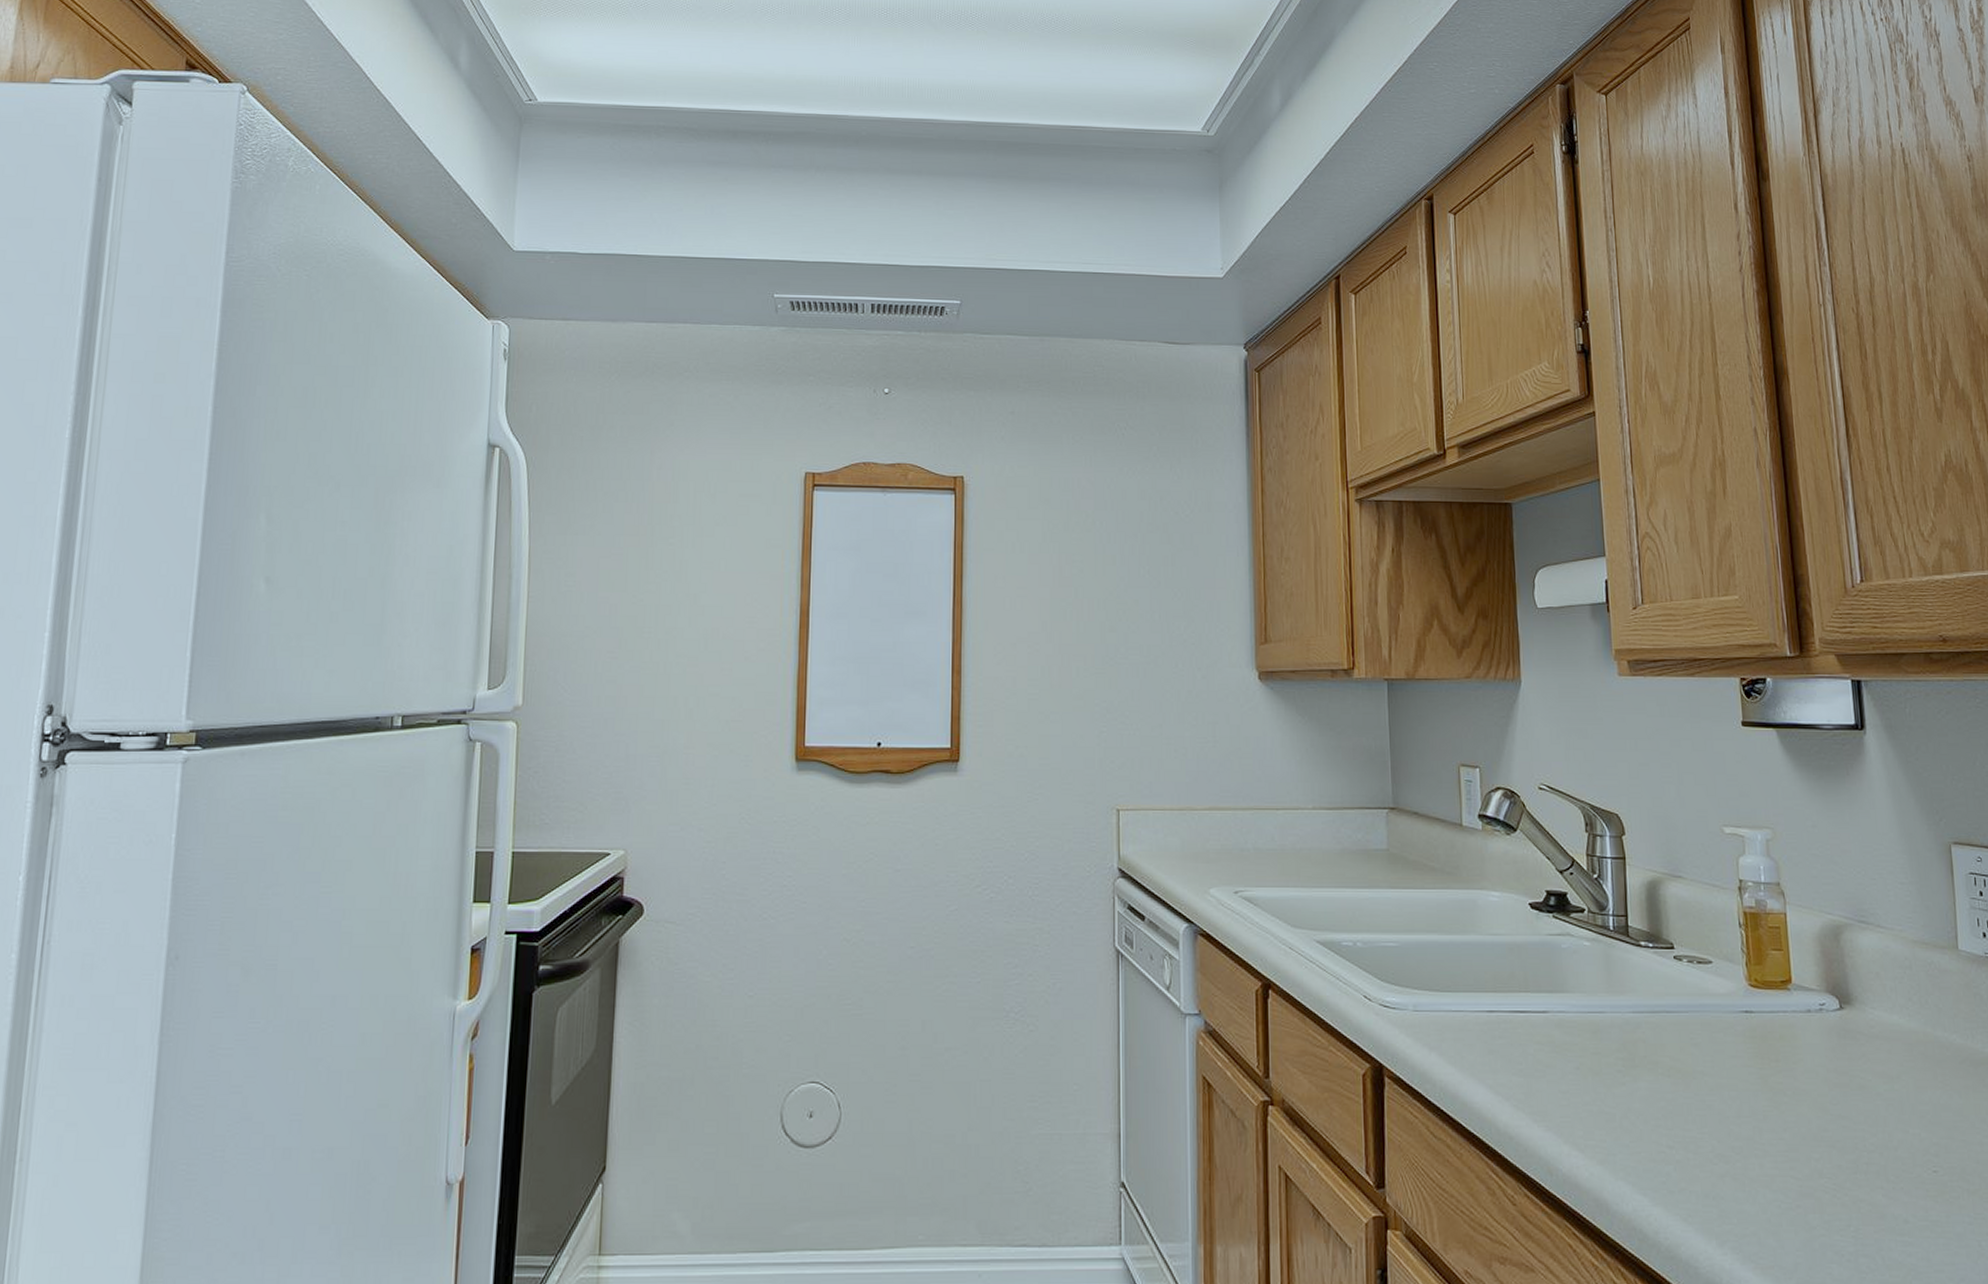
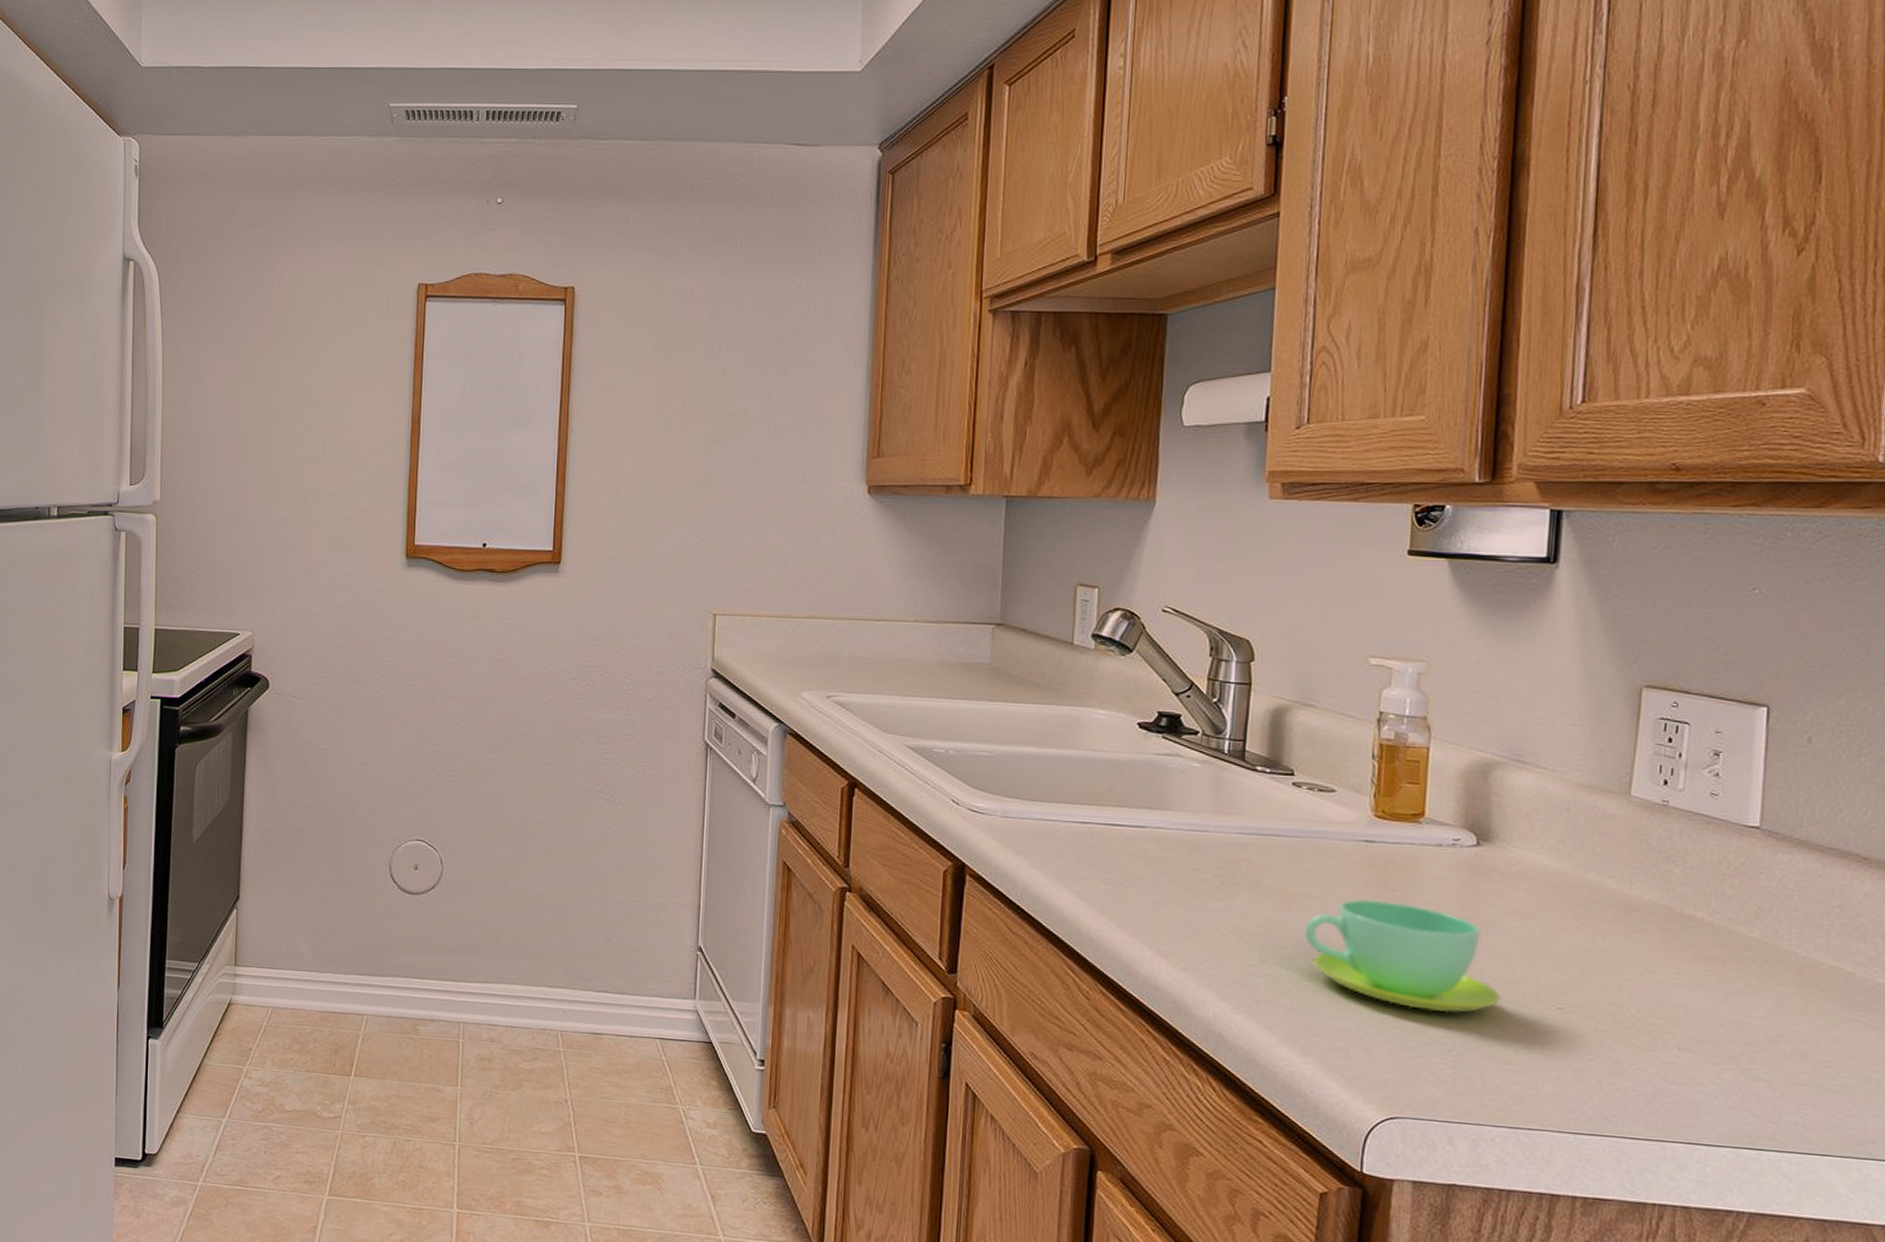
cup: none [1703,1072,1885,1186] -> present [1304,899,1502,1013]

